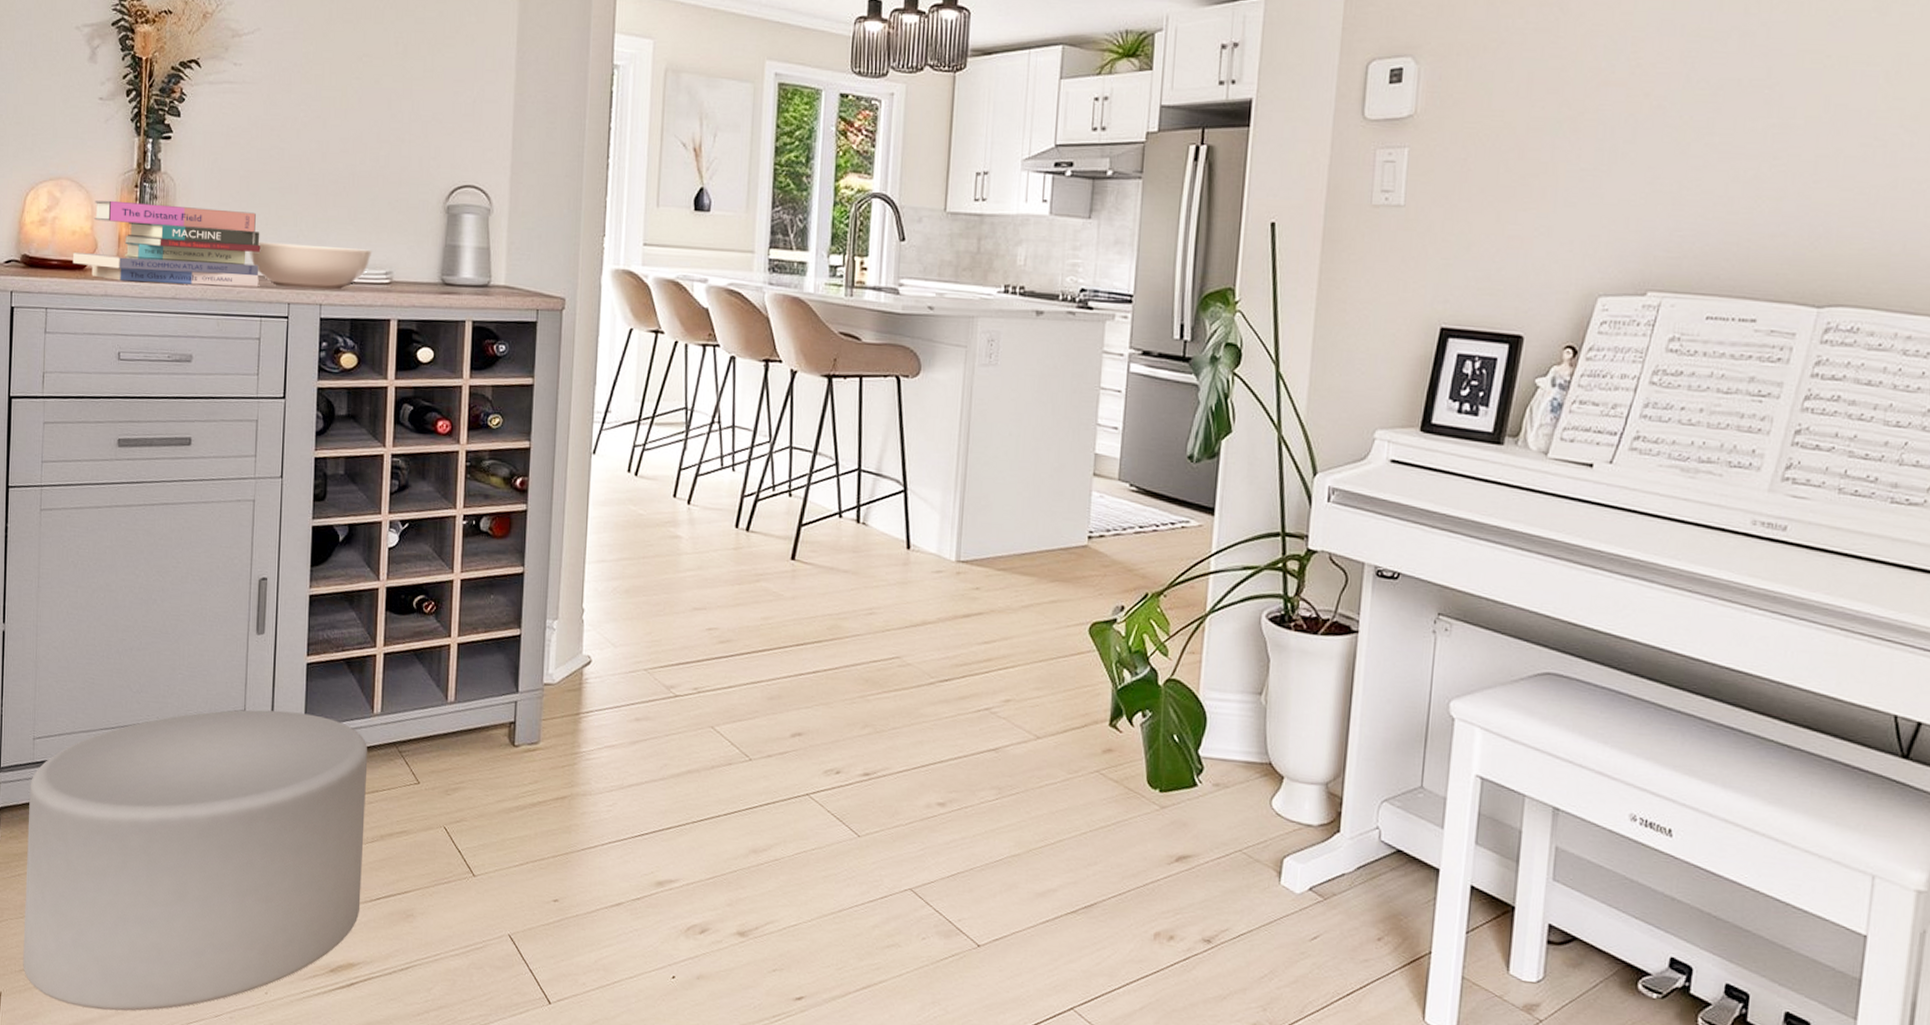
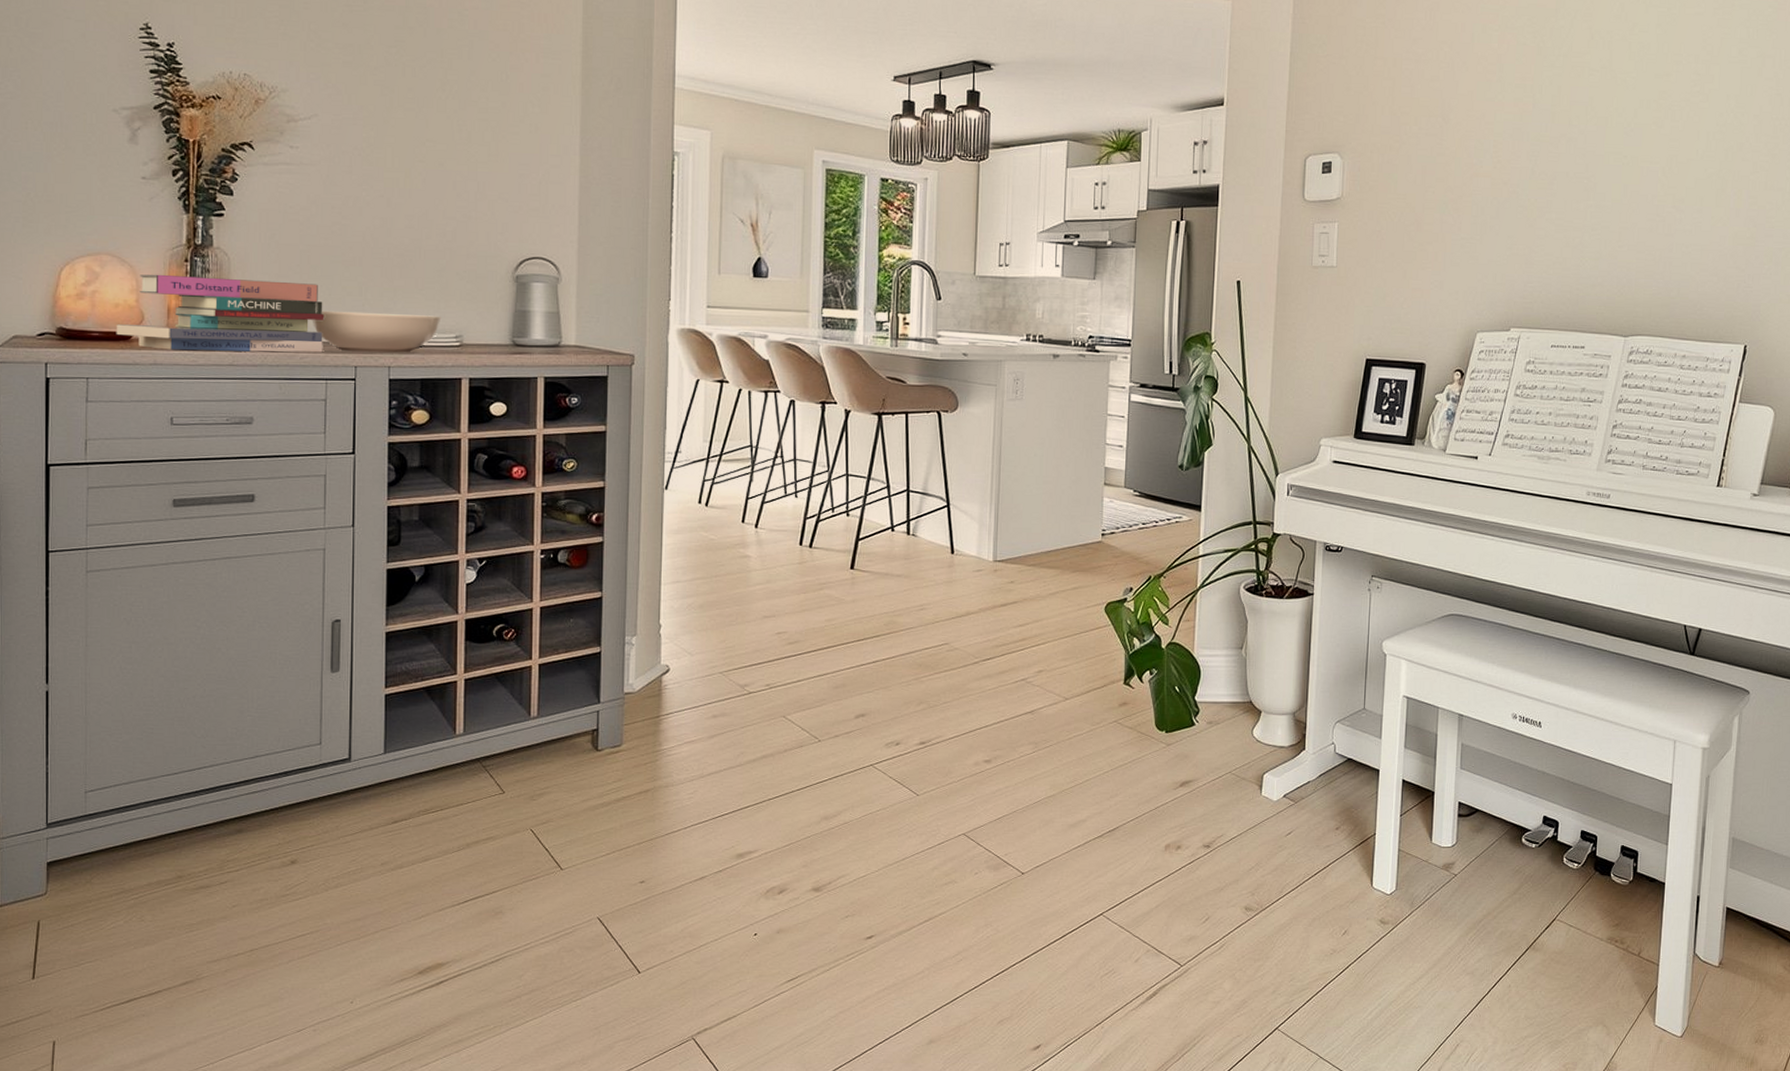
pouf: present [23,709,368,1011] -> none [79,740,451,1043]

